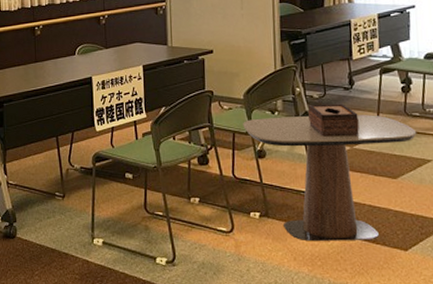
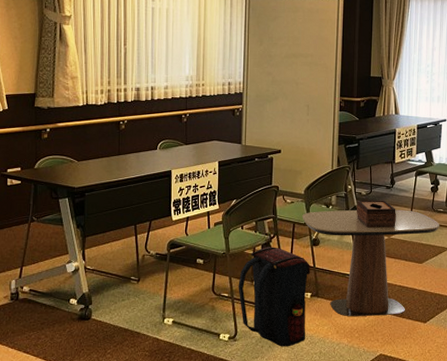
satchel: none [173,159,257,275] -> present [238,247,310,347]

